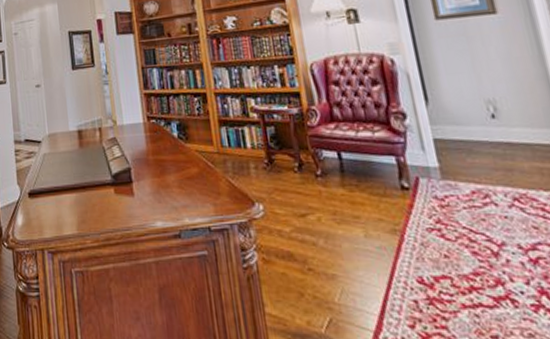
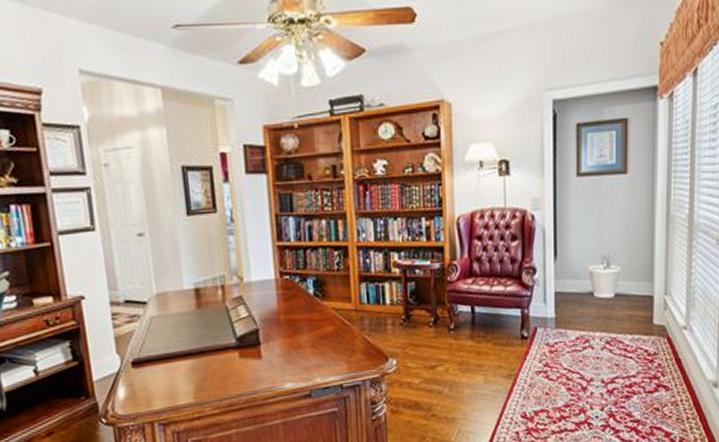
wastebasket: none [469,109,515,148] -> present [588,264,622,299]

